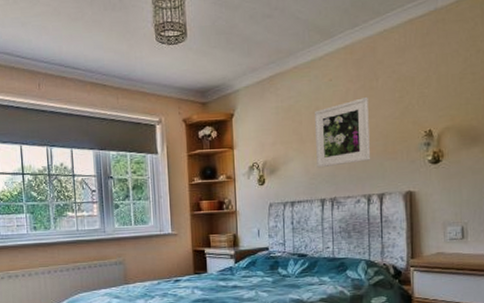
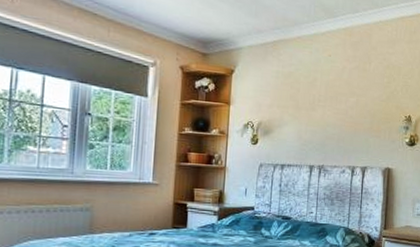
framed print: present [314,98,370,168] -> none [309,77,361,136]

